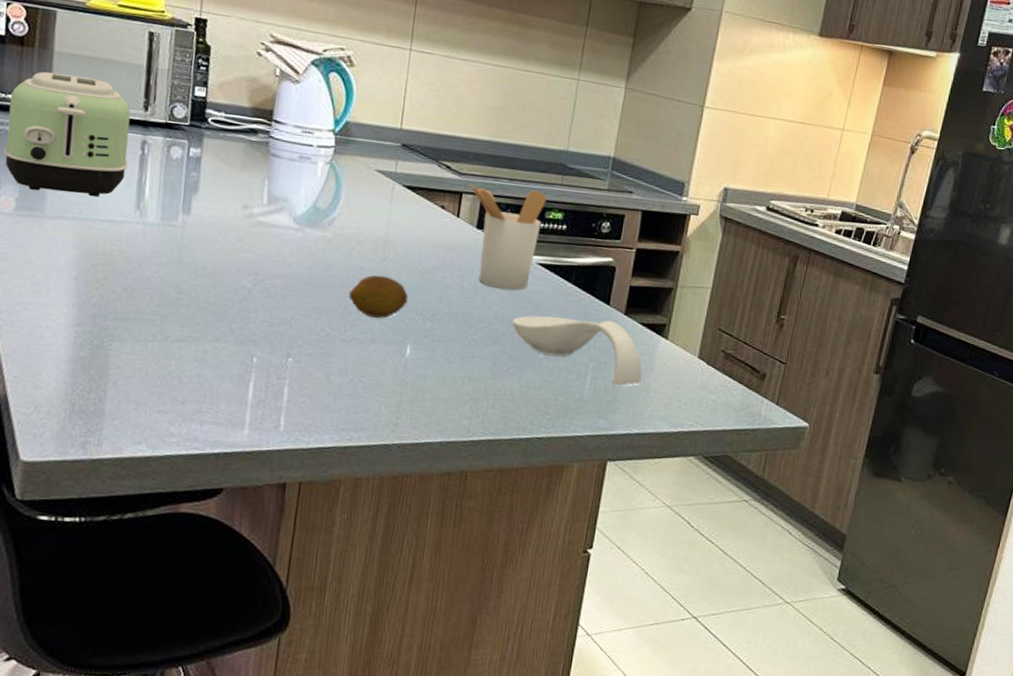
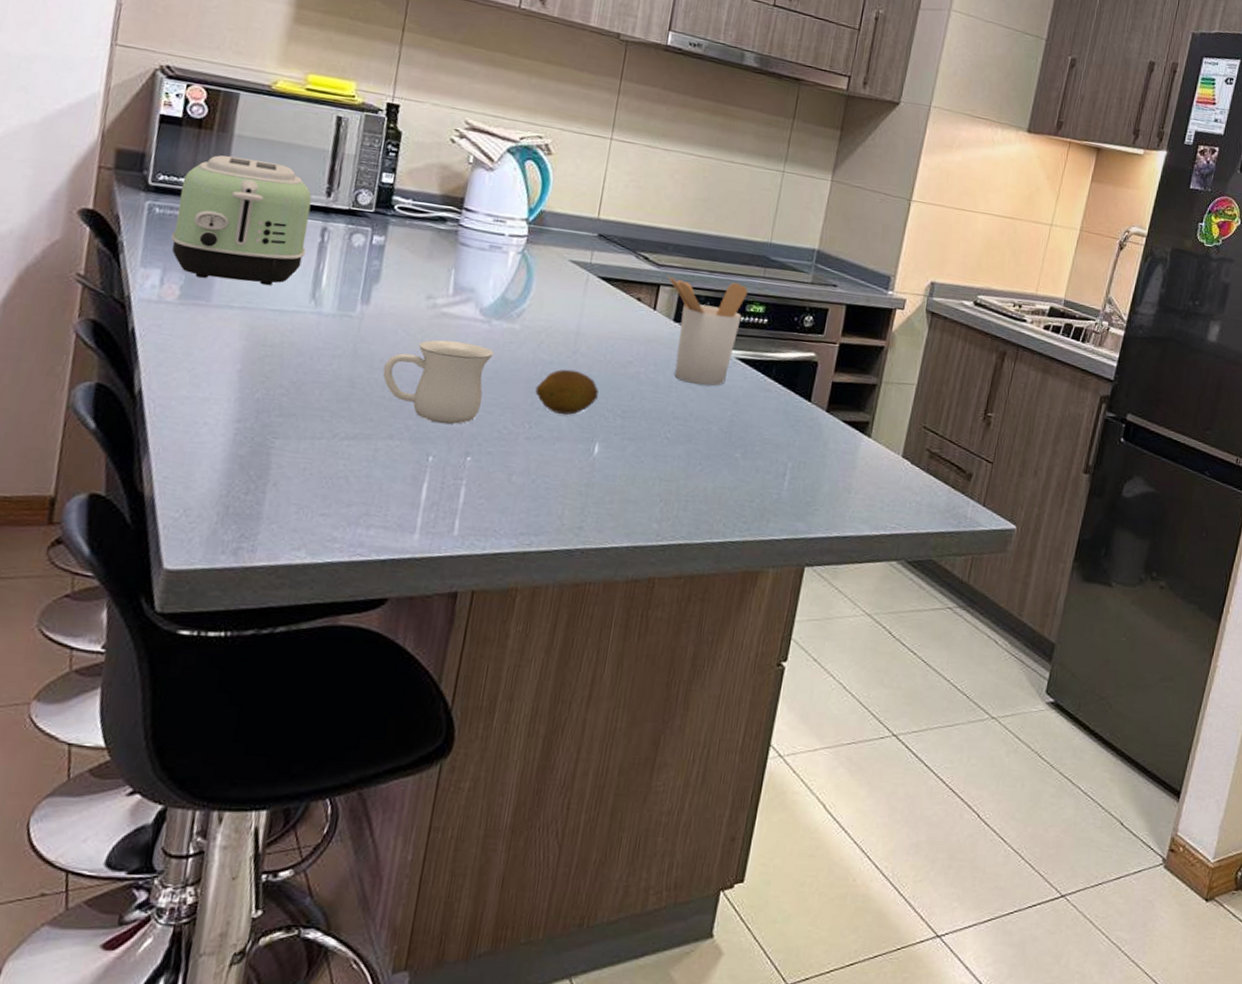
mug: none [206,247,309,328] -> present [382,340,494,425]
spoon rest: present [511,315,642,386] -> none [707,412,844,486]

